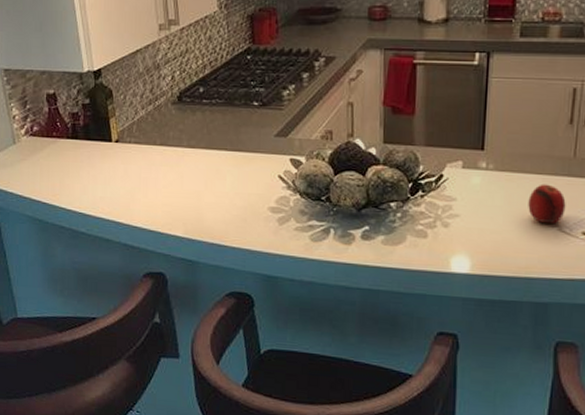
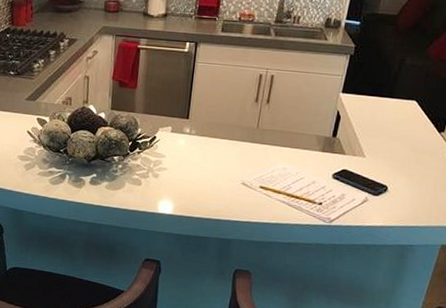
fruit: present [528,184,566,223] -> none [220,147,249,178]

